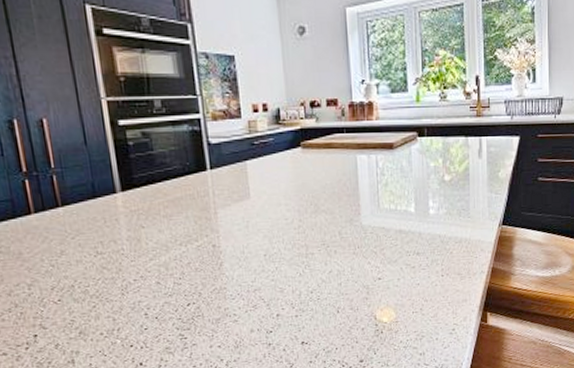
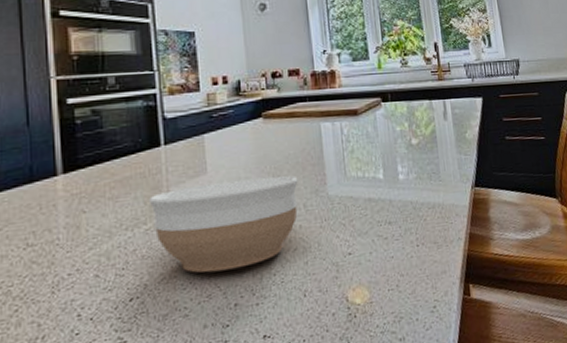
bowl: none [198,204,334,287] -> present [148,175,298,273]

